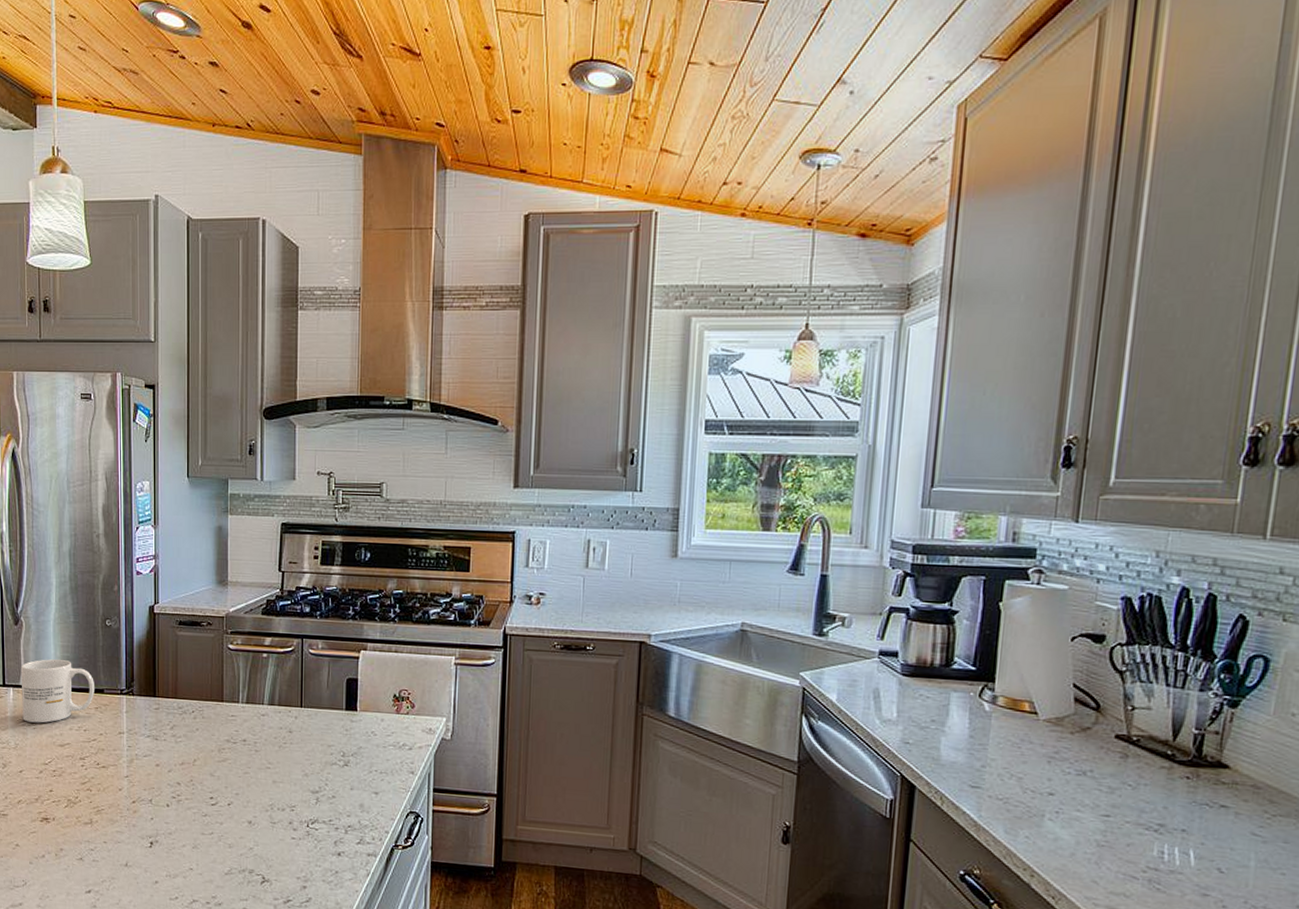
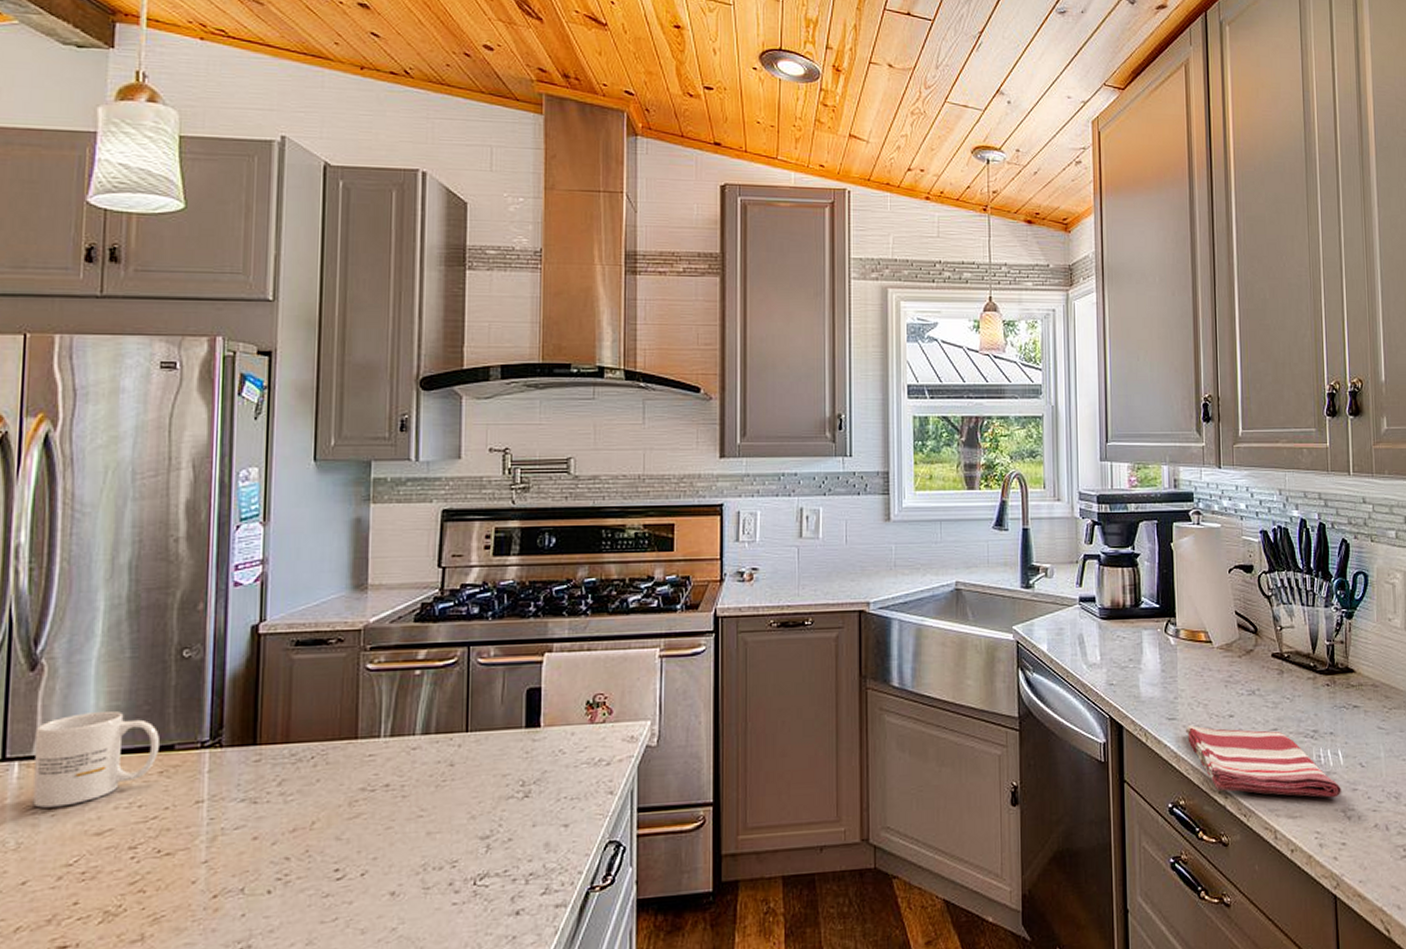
dish towel: none [990,796,1187,899] -> present [1185,725,1341,798]

